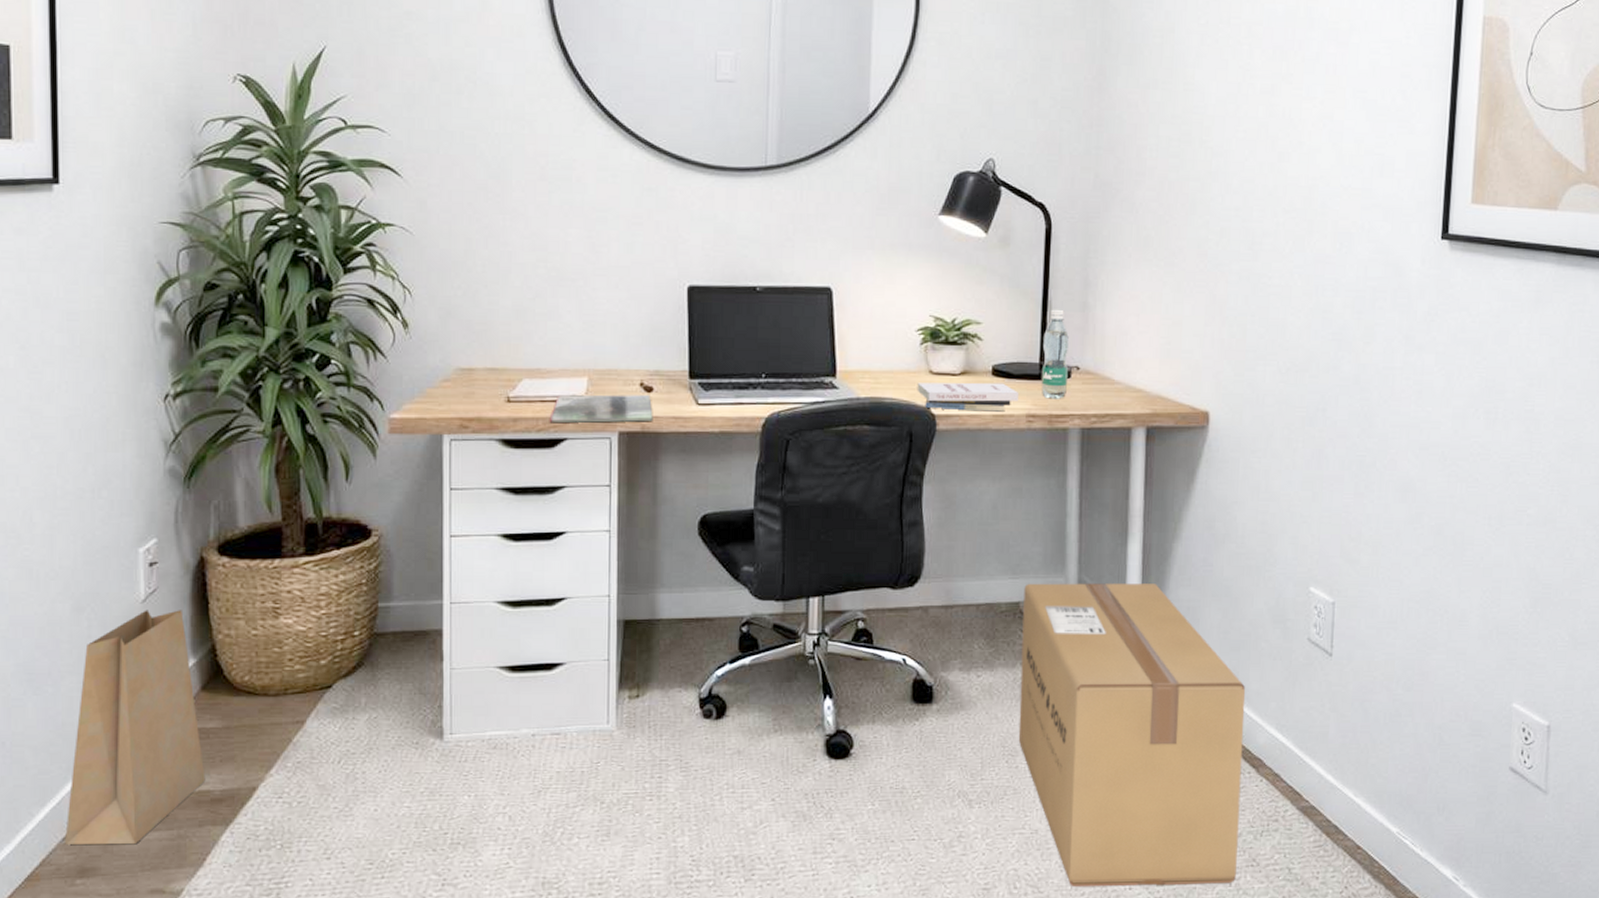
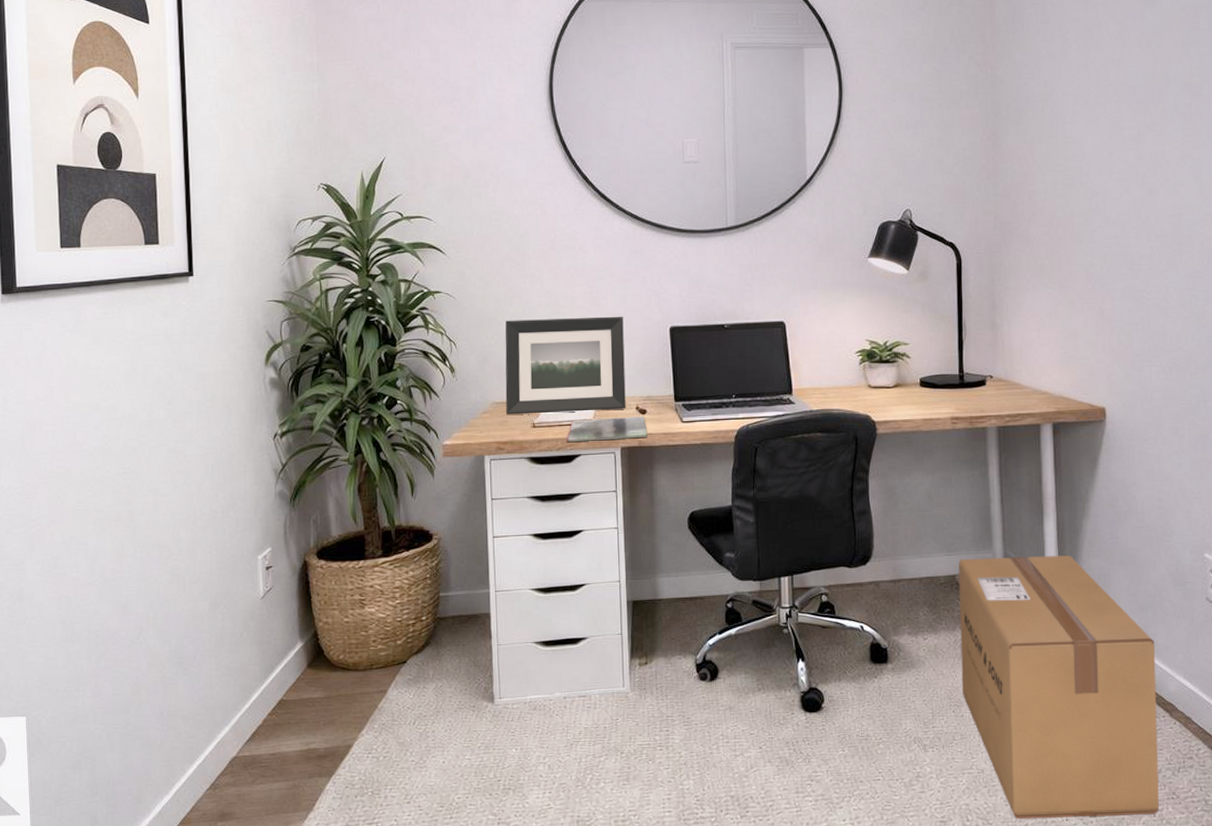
paper bag: present [64,610,206,846] -> none [208,604,313,795]
picture frame: none [473,266,629,386] -> present [505,316,626,415]
books: present [917,382,1018,412] -> none [859,392,943,417]
bottle: present [1040,309,1069,399] -> none [961,329,984,404]

